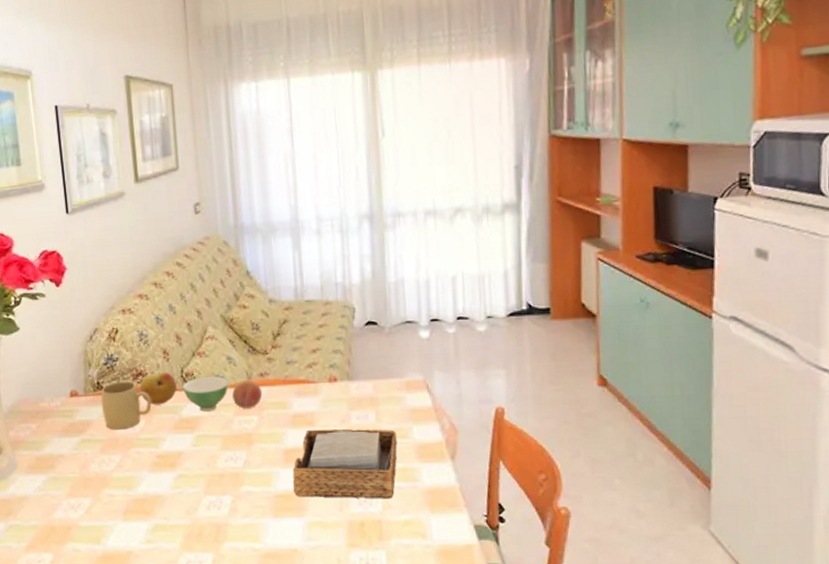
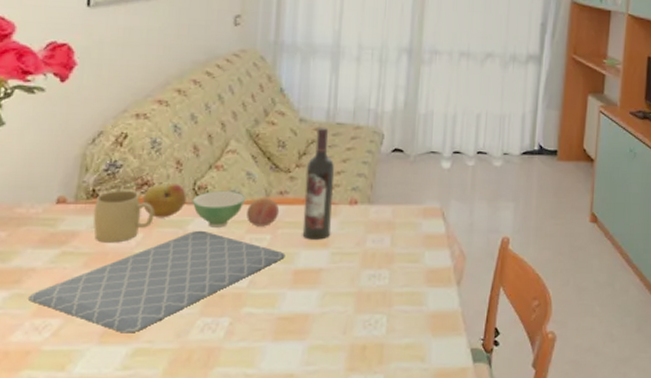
placemat: none [62,414,274,511] -> present [29,230,285,333]
wine bottle: none [282,305,315,419] -> present [302,127,335,240]
napkin holder: present [292,428,397,499] -> none [297,251,409,322]

